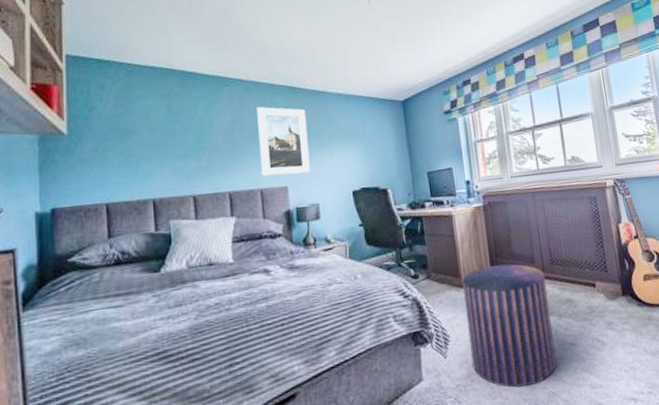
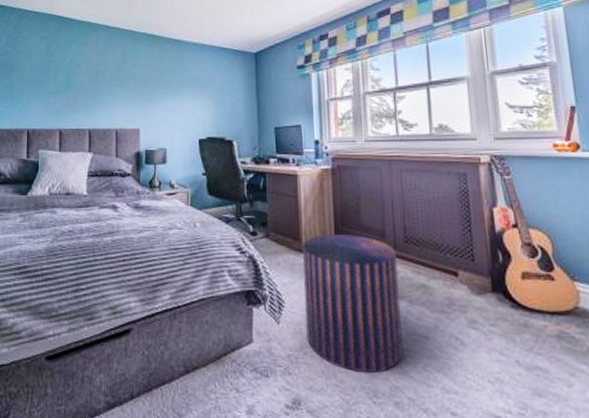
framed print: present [257,107,311,177] -> none [118,52,162,118]

